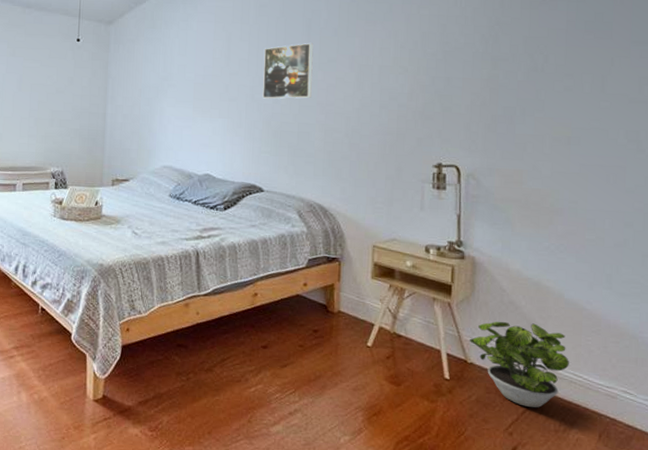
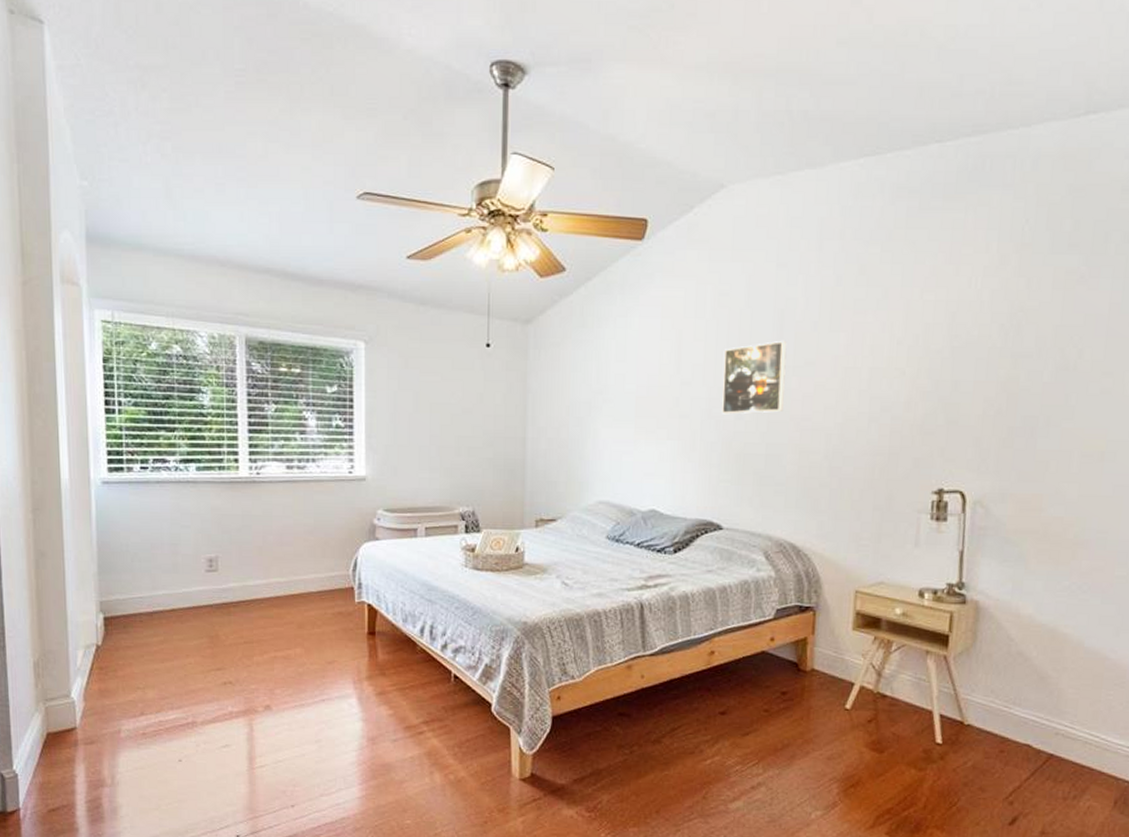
potted plant: present [470,321,569,408] -> none [968,675,1085,774]

